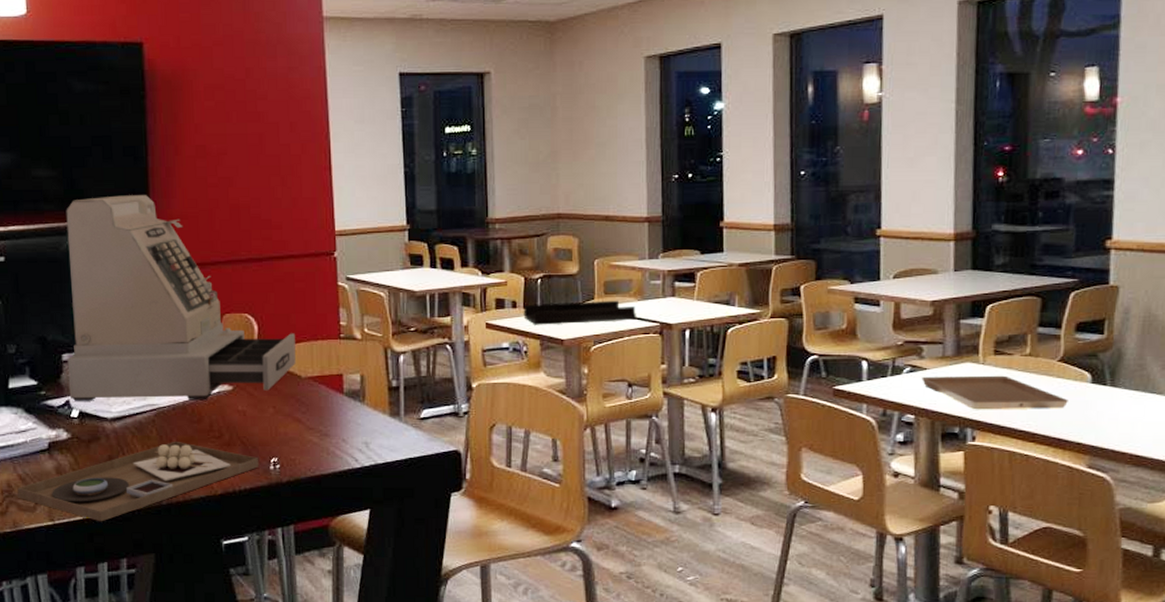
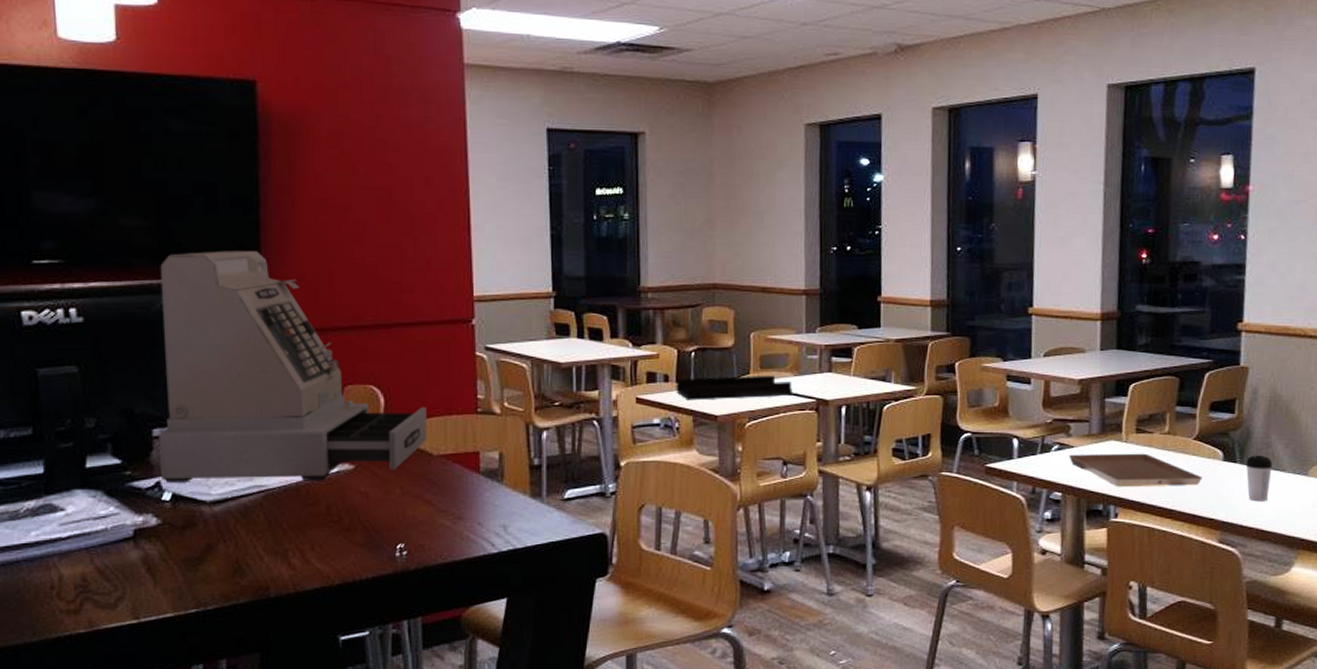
platter: present [17,441,258,522] -> none [94,526,382,619]
beverage cup: none [1117,366,1148,426] -> present [1246,444,1273,502]

